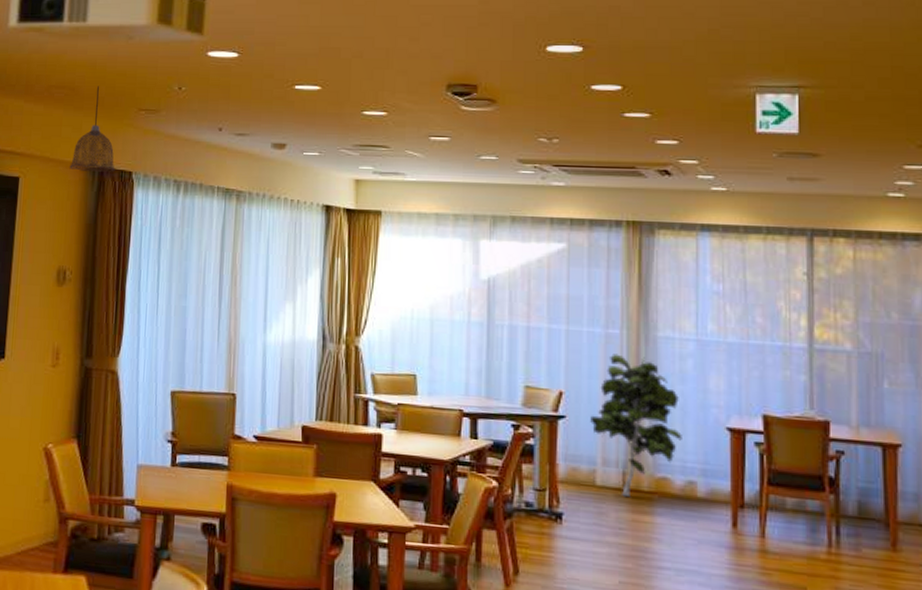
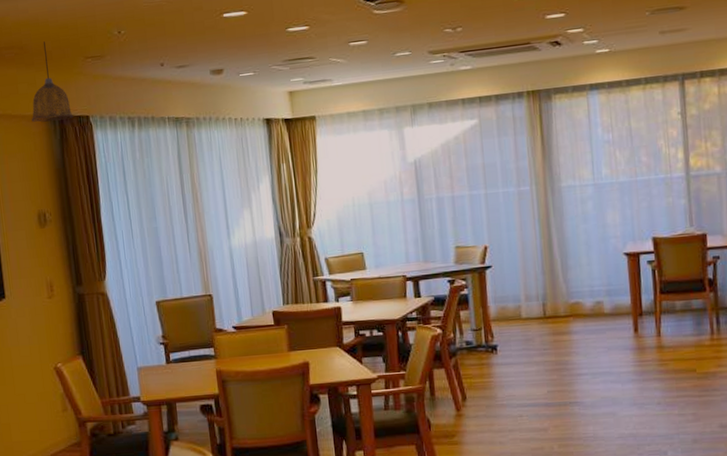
indoor plant: present [590,354,682,498] -> none [512,206,589,324]

